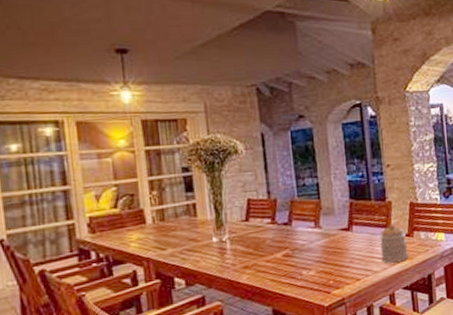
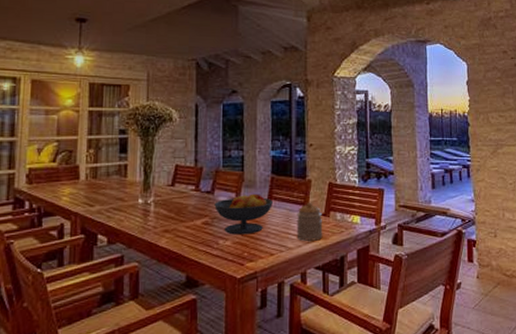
fruit bowl: none [293,220,354,264] -> present [214,193,273,235]

